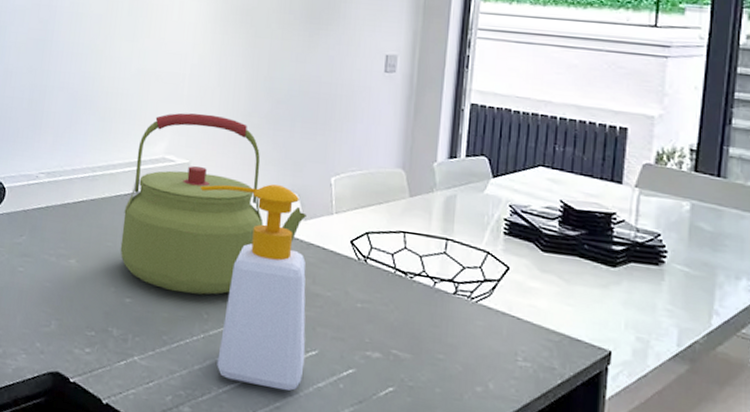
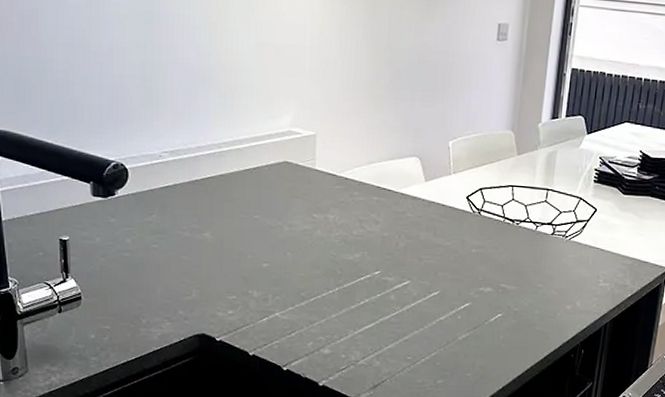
kettle: present [120,113,306,295] -> none [253,85,427,255]
soap bottle: present [200,184,306,391] -> none [327,150,429,327]

